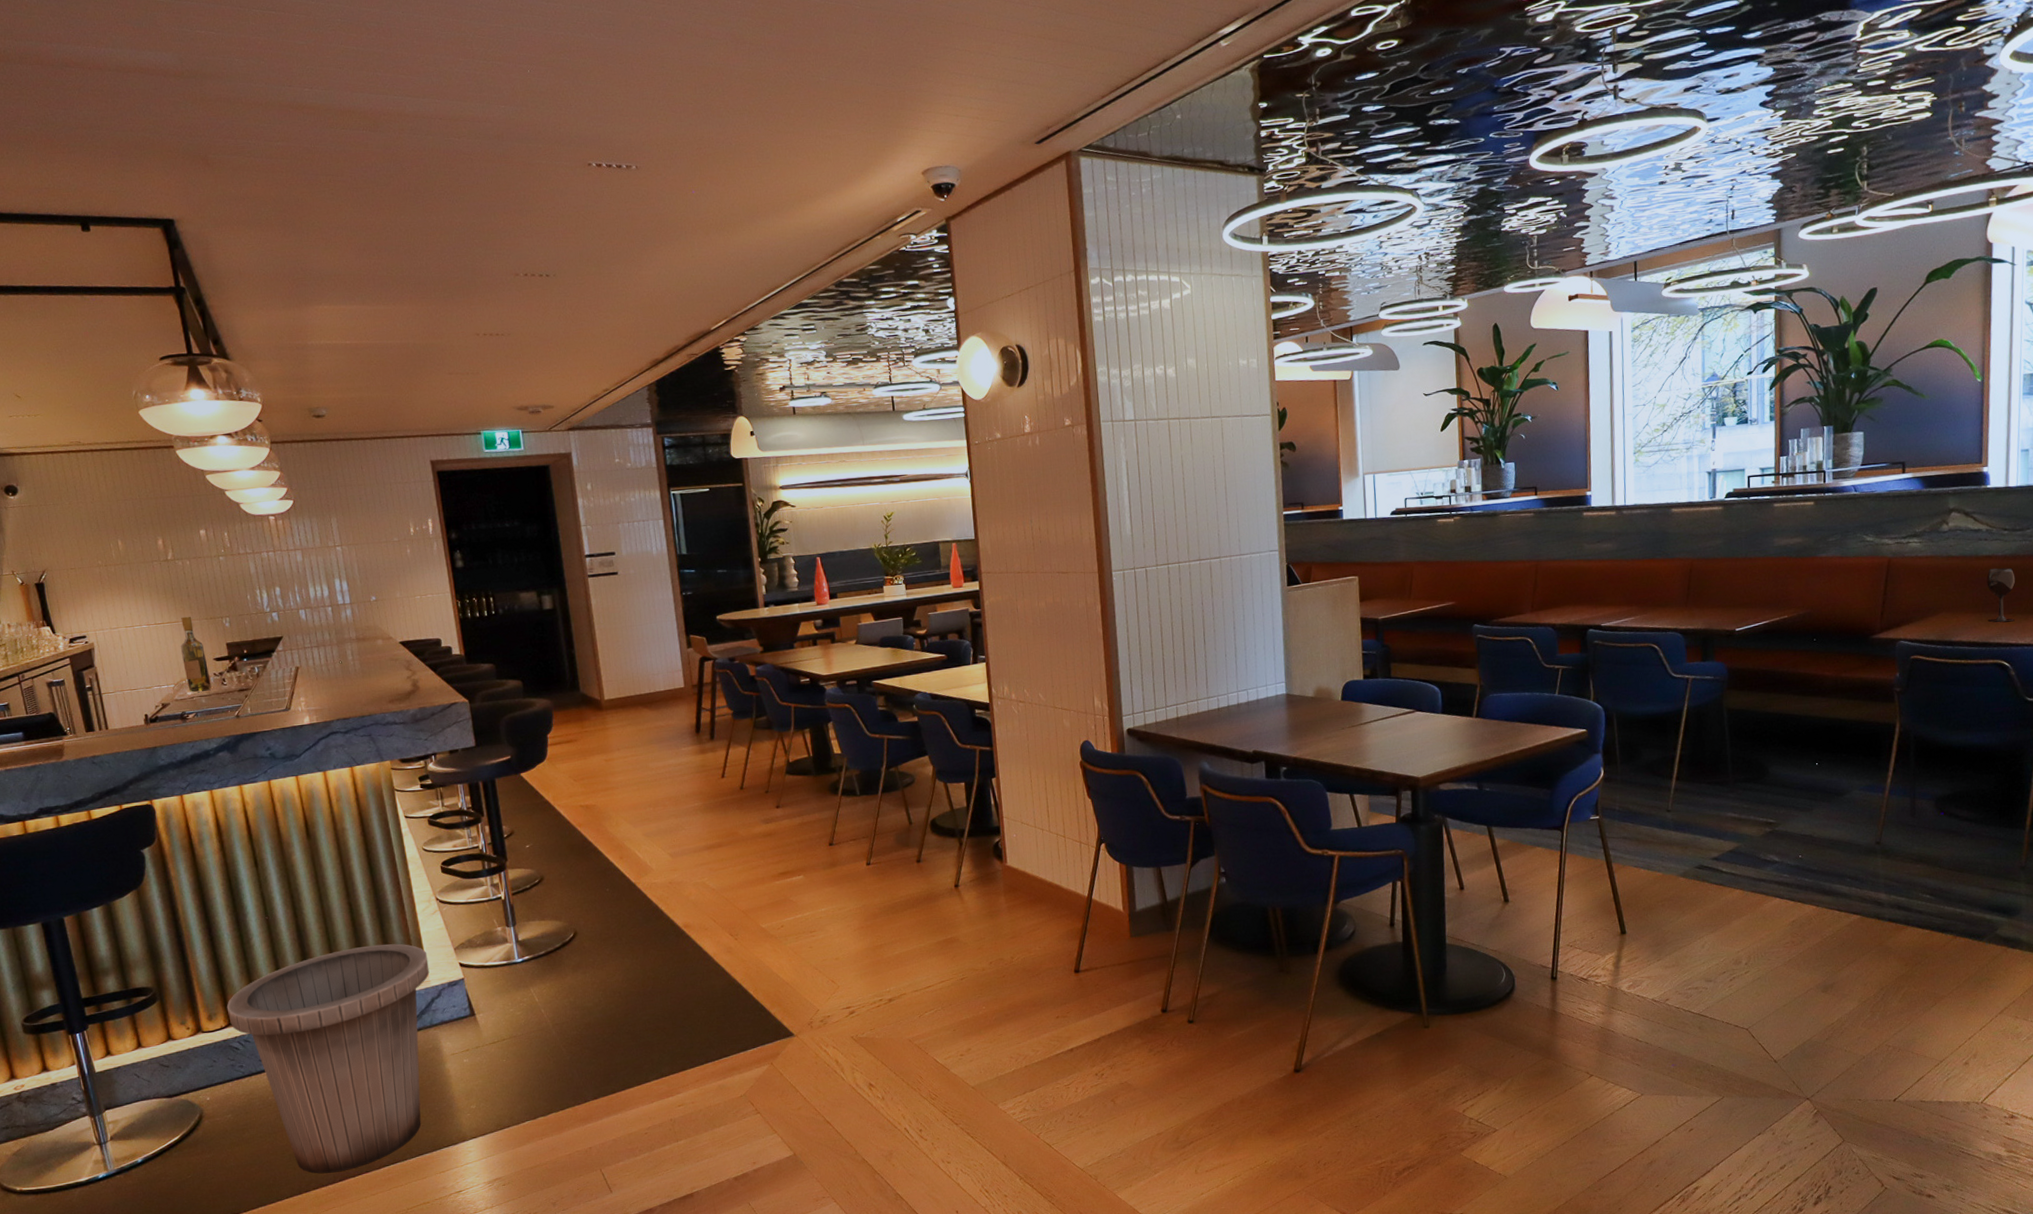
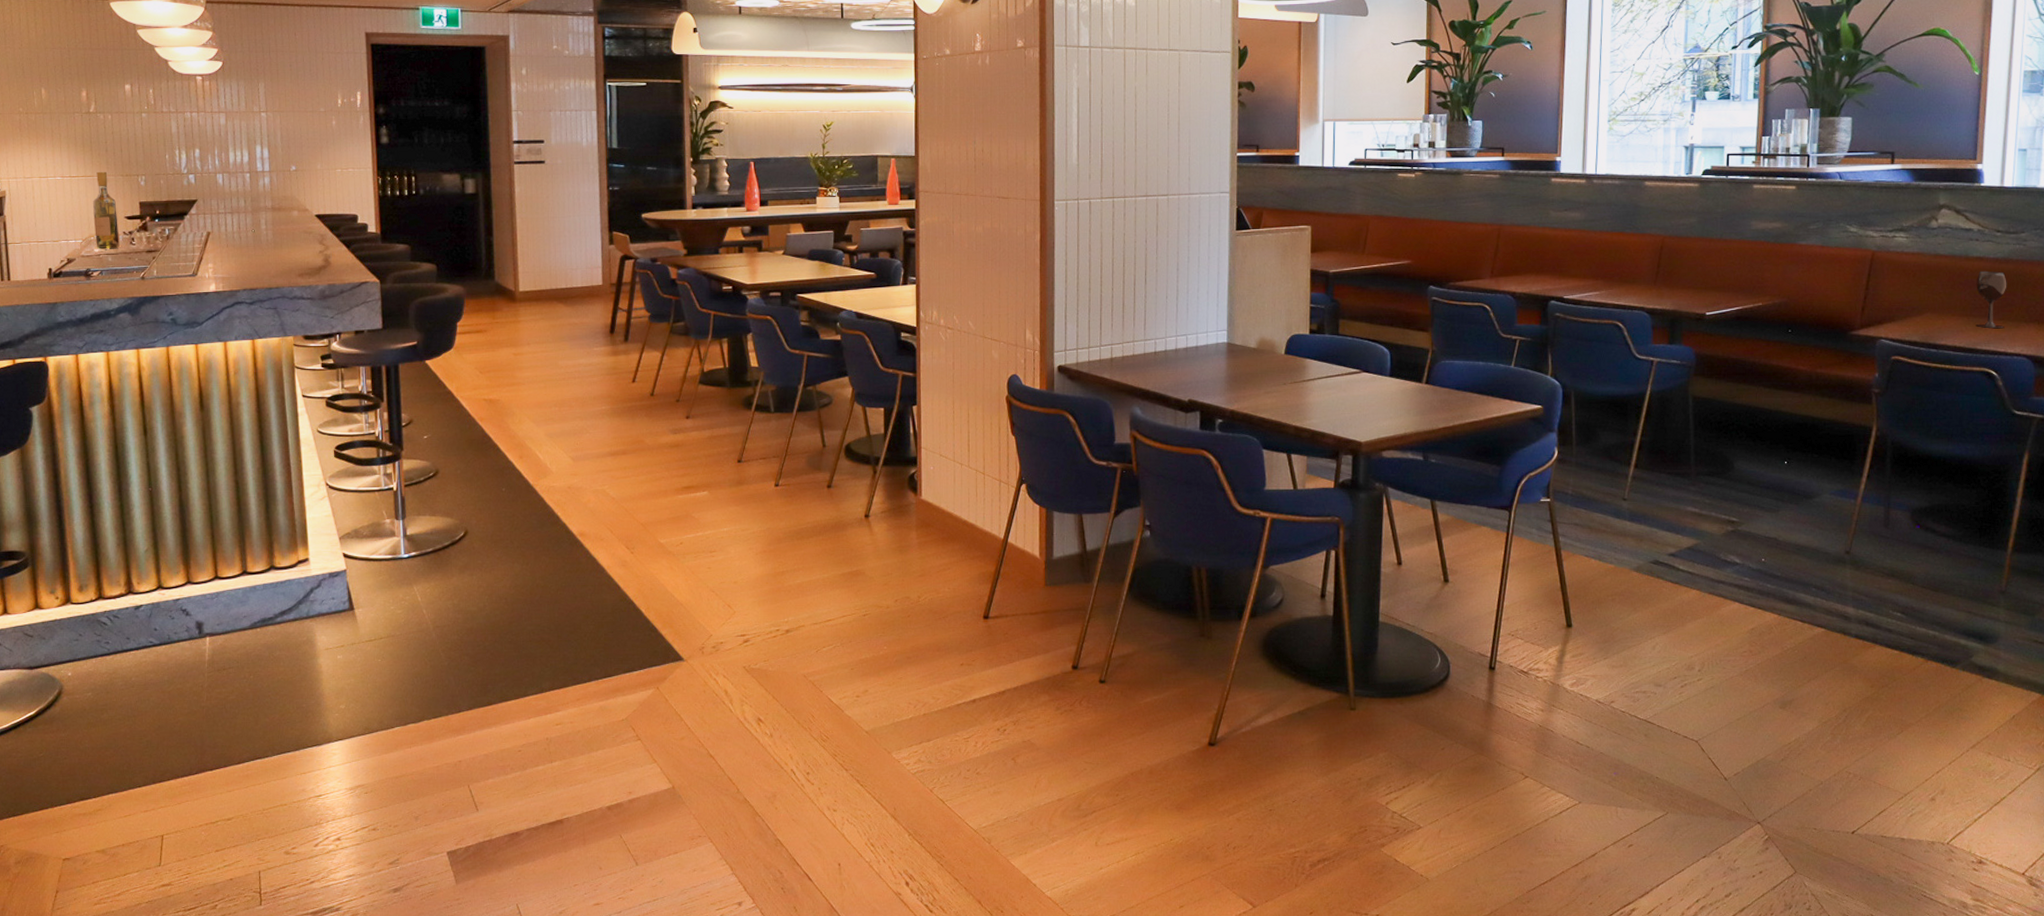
trash can: present [226,943,430,1174] -> none [99,527,311,764]

